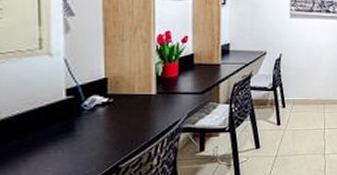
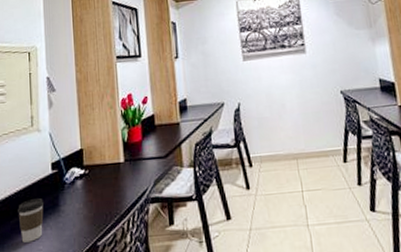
coffee cup: none [18,122,55,164] -> present [18,198,45,243]

